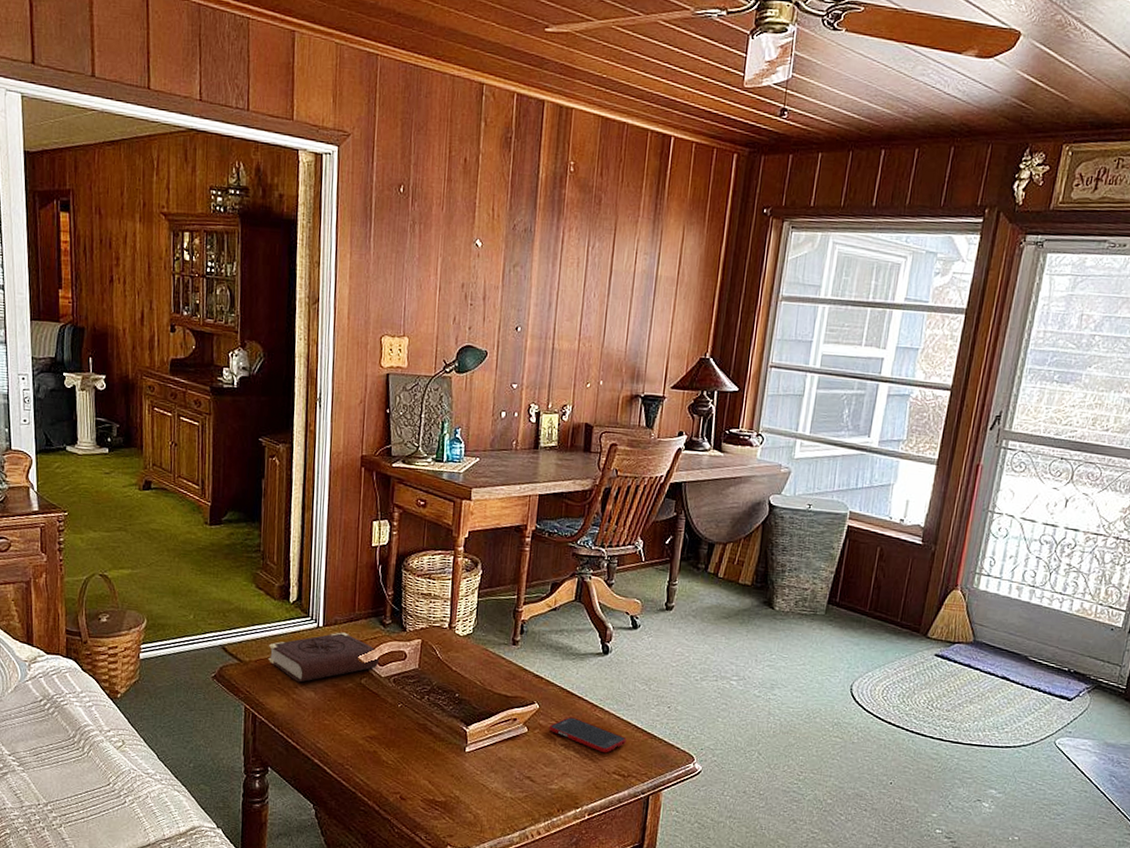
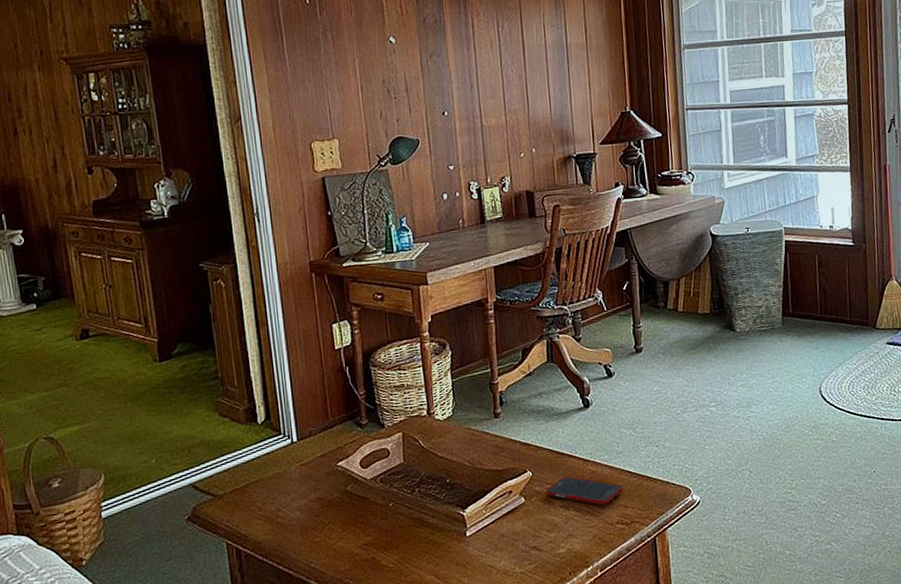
book: present [268,632,380,683] -> none [242,442,363,505]

